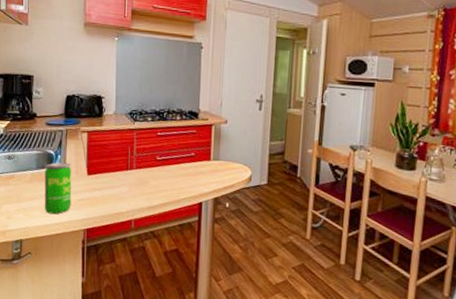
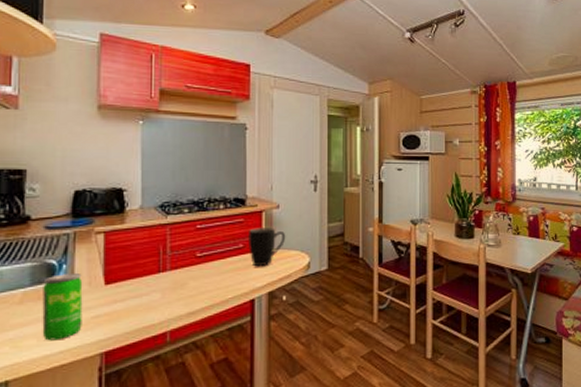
mug: none [199,139,232,175] -> present [249,228,286,267]

